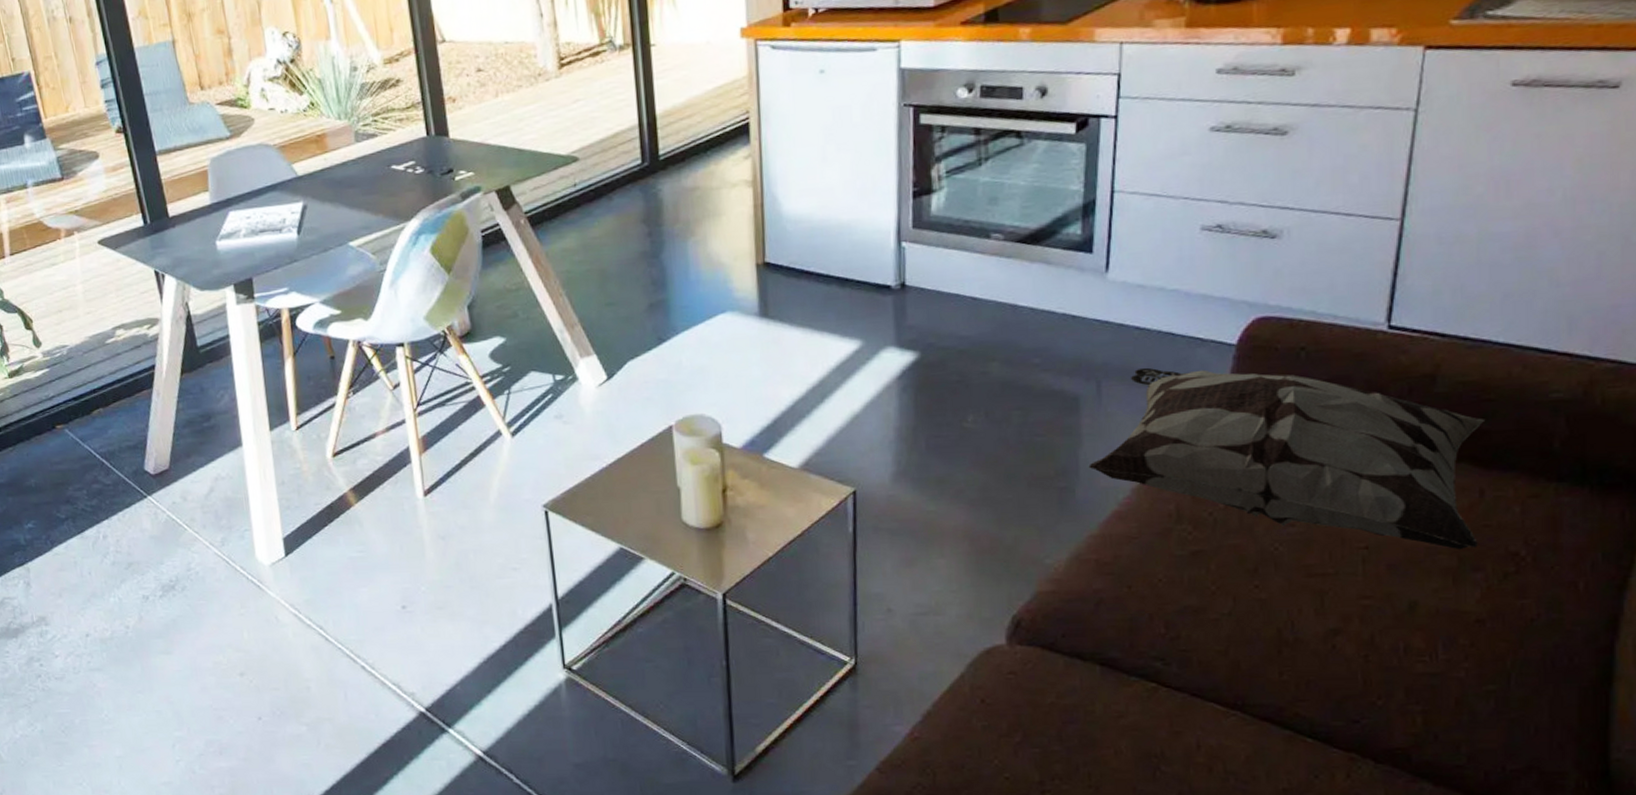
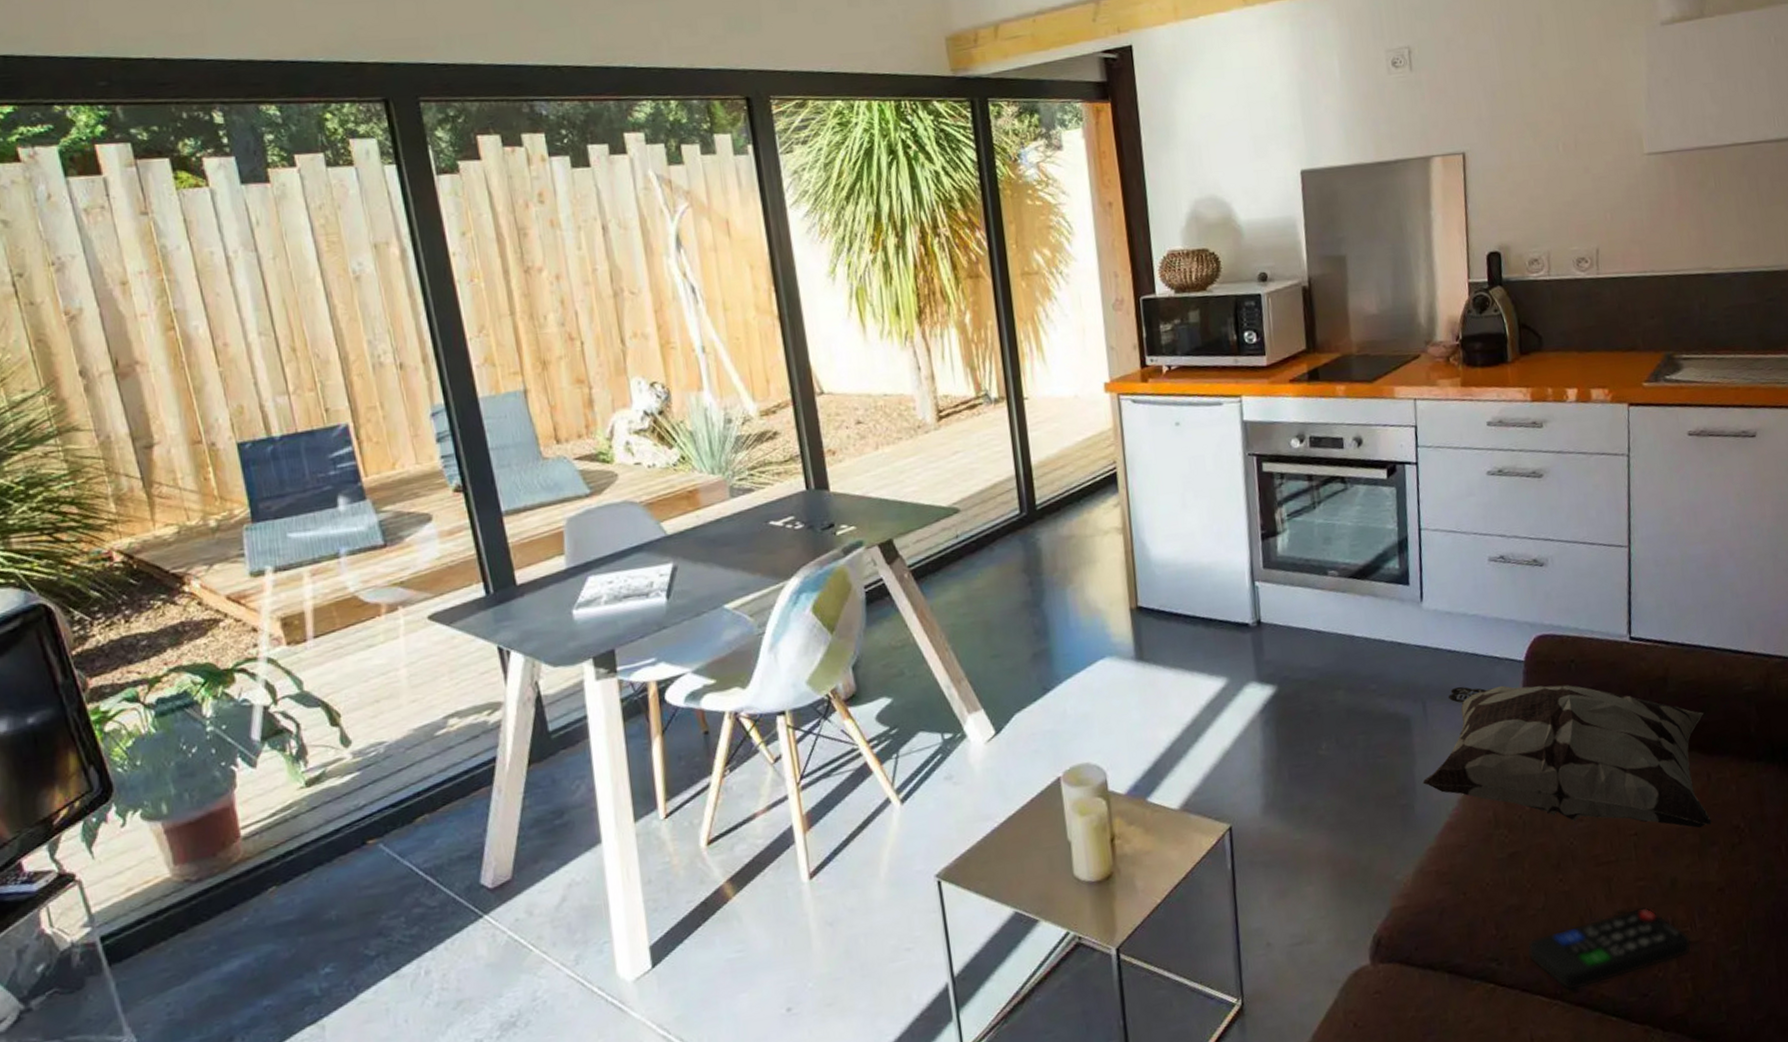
remote control: none [1203,627,1428,704] -> present [1527,906,1692,991]

